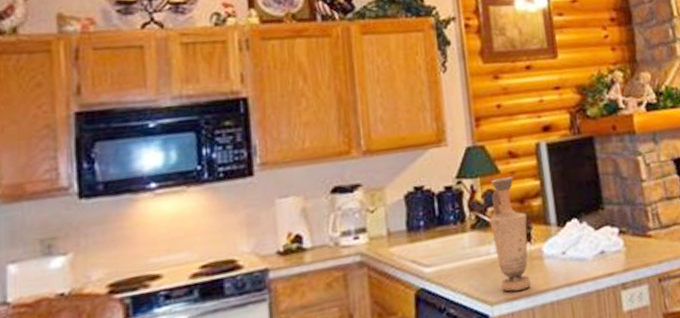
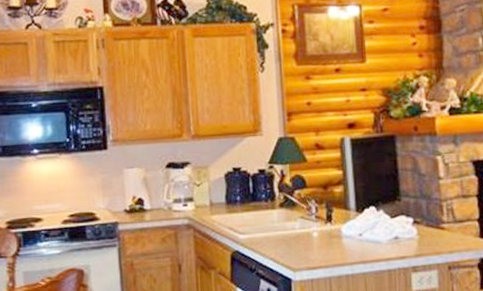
vase: present [489,176,531,292] -> none [296,165,329,262]

